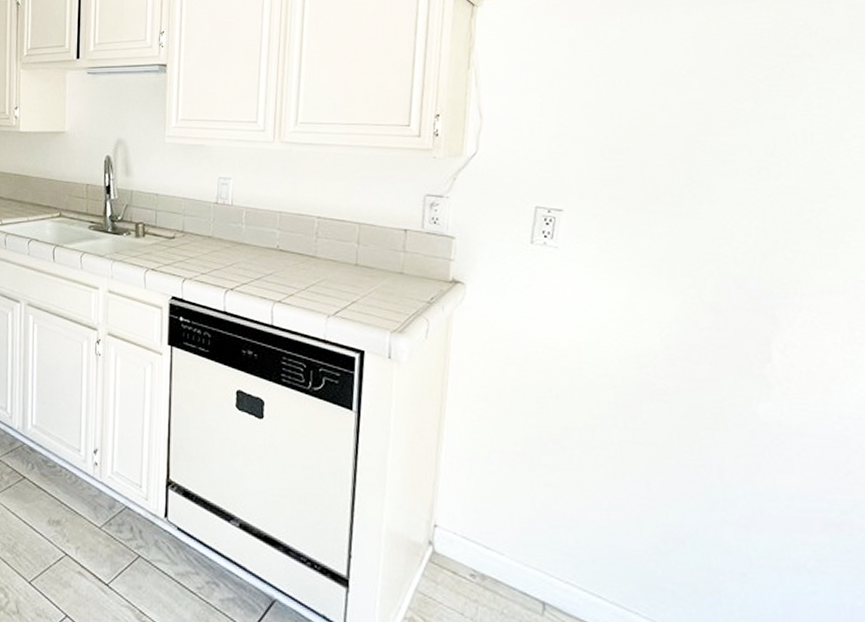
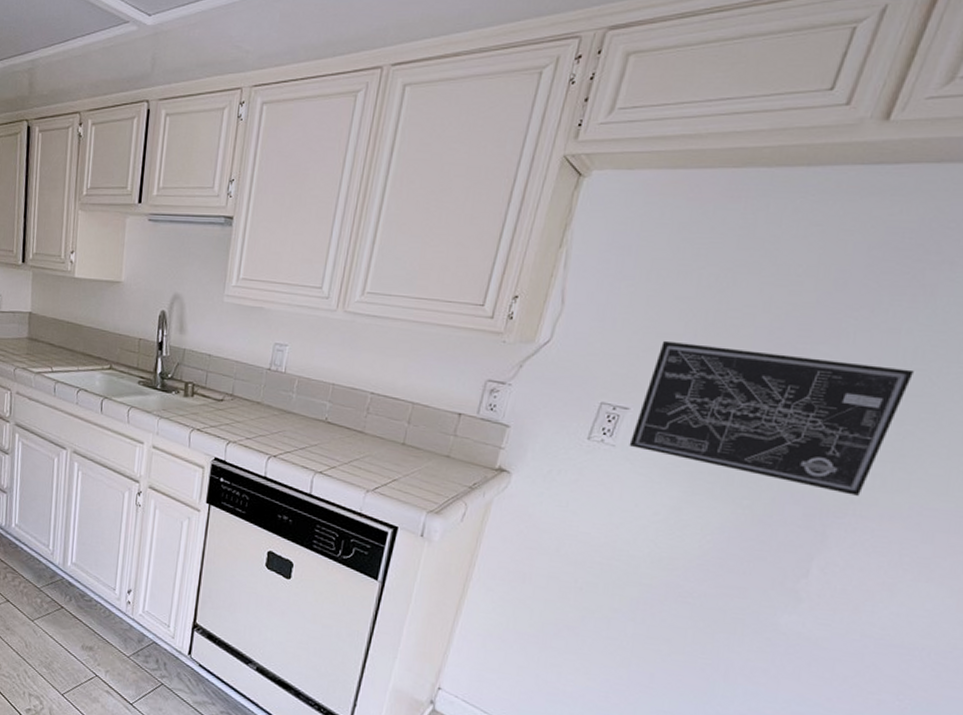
wall art: none [570,143,809,274] -> present [629,340,914,496]

